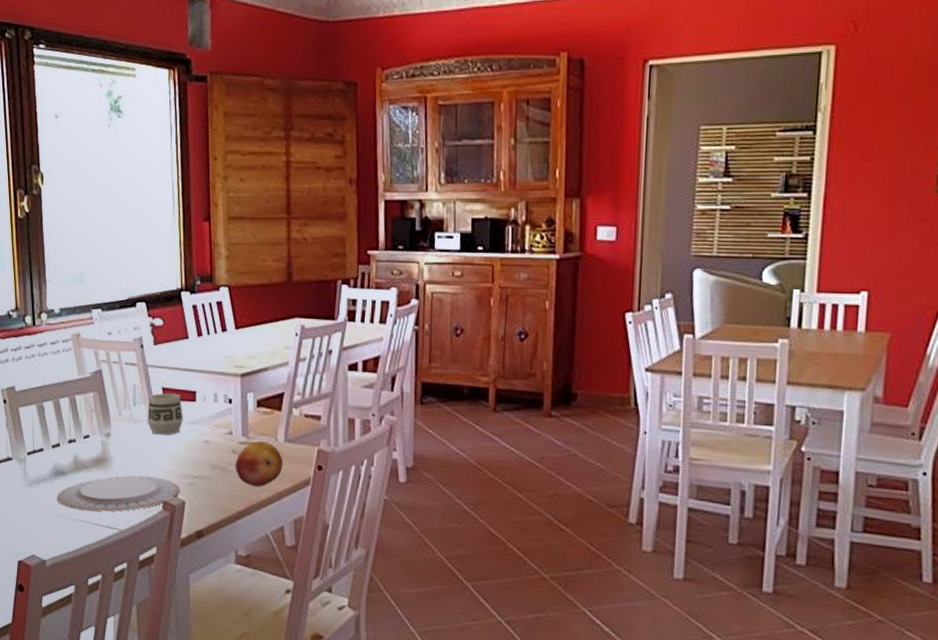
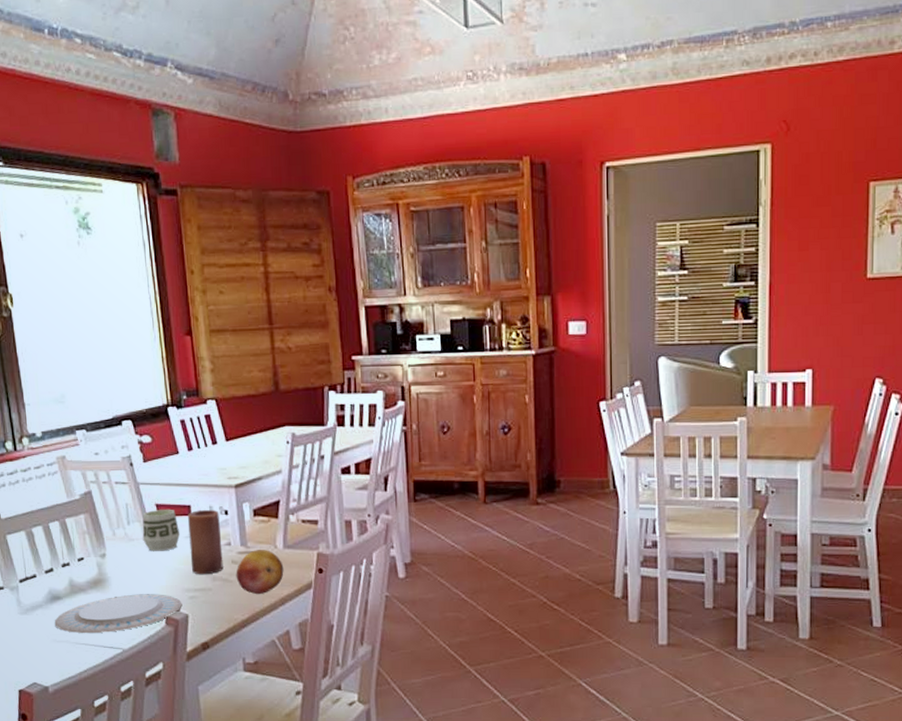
candle: none [192,396,224,463] -> present [188,509,223,575]

